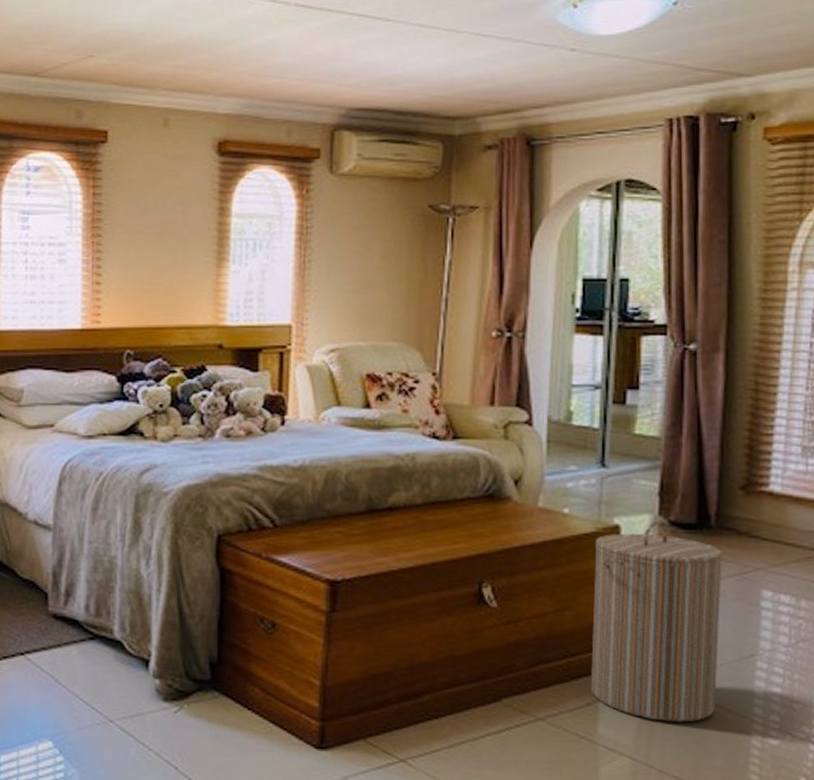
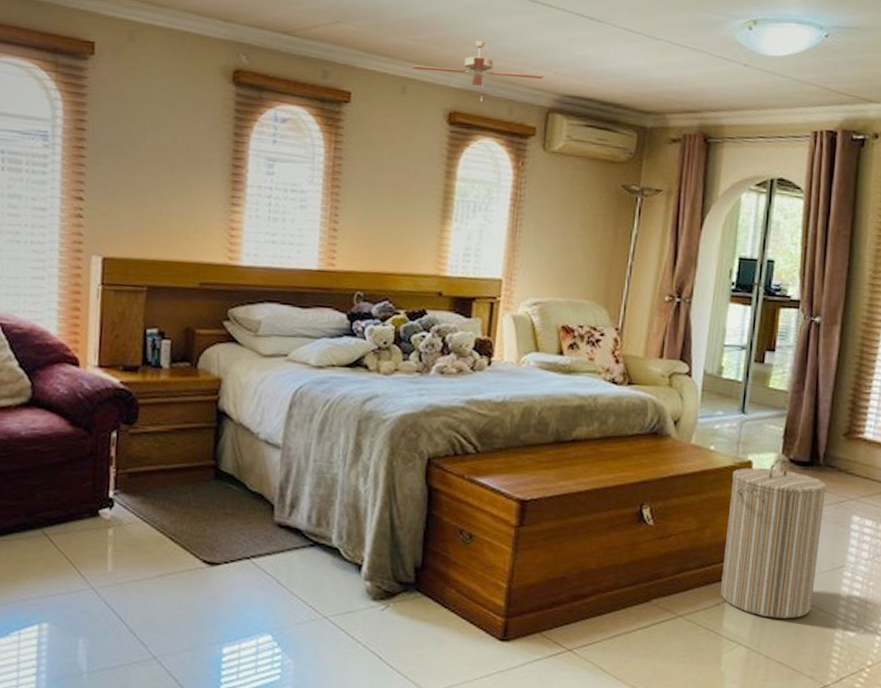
ceiling fan: none [175,59,325,127] -> present [413,41,543,103]

